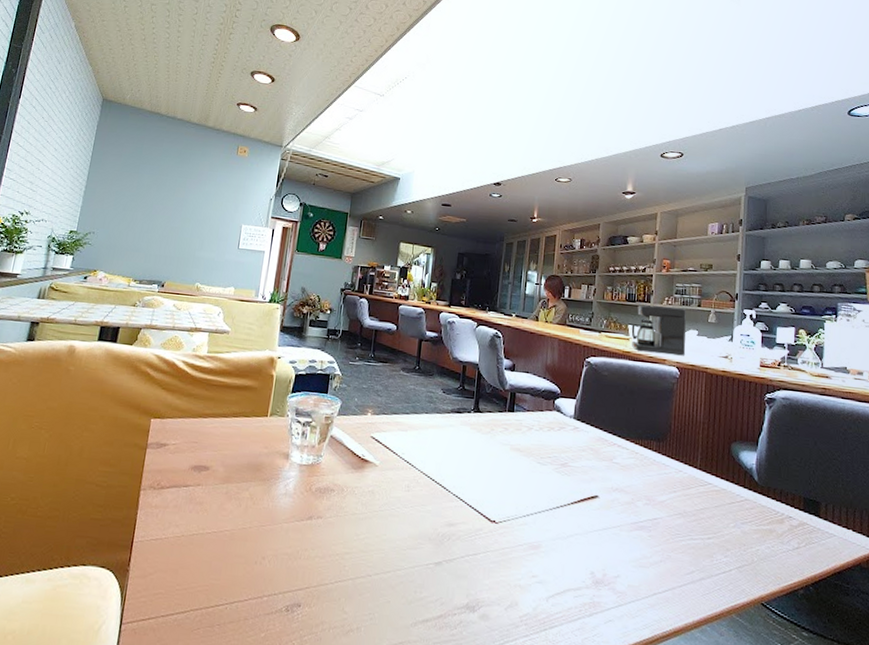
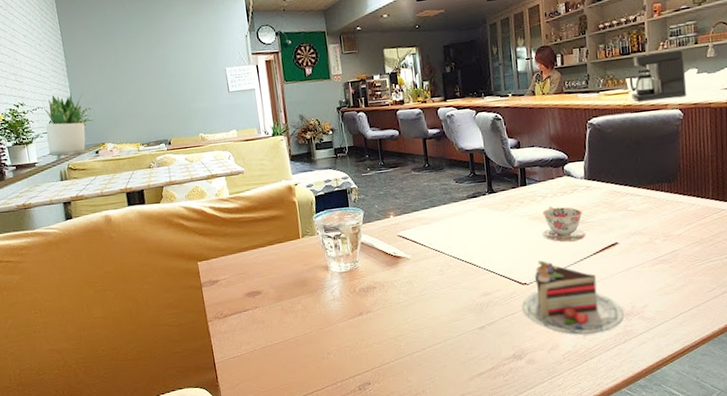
planter: none [35,211,91,276] -> present [43,92,86,156]
cake slice: none [486,498,594,598] -> present [522,260,625,335]
teacup: none [521,440,567,485] -> present [542,206,586,242]

